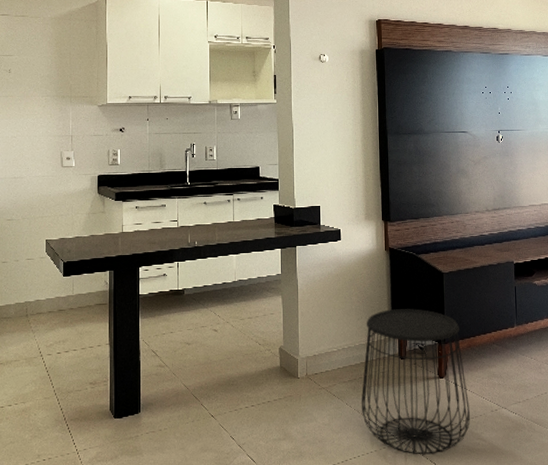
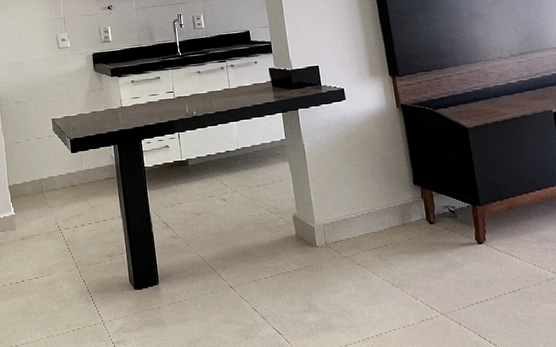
side table: present [361,309,471,455] -> none [385,168,522,329]

